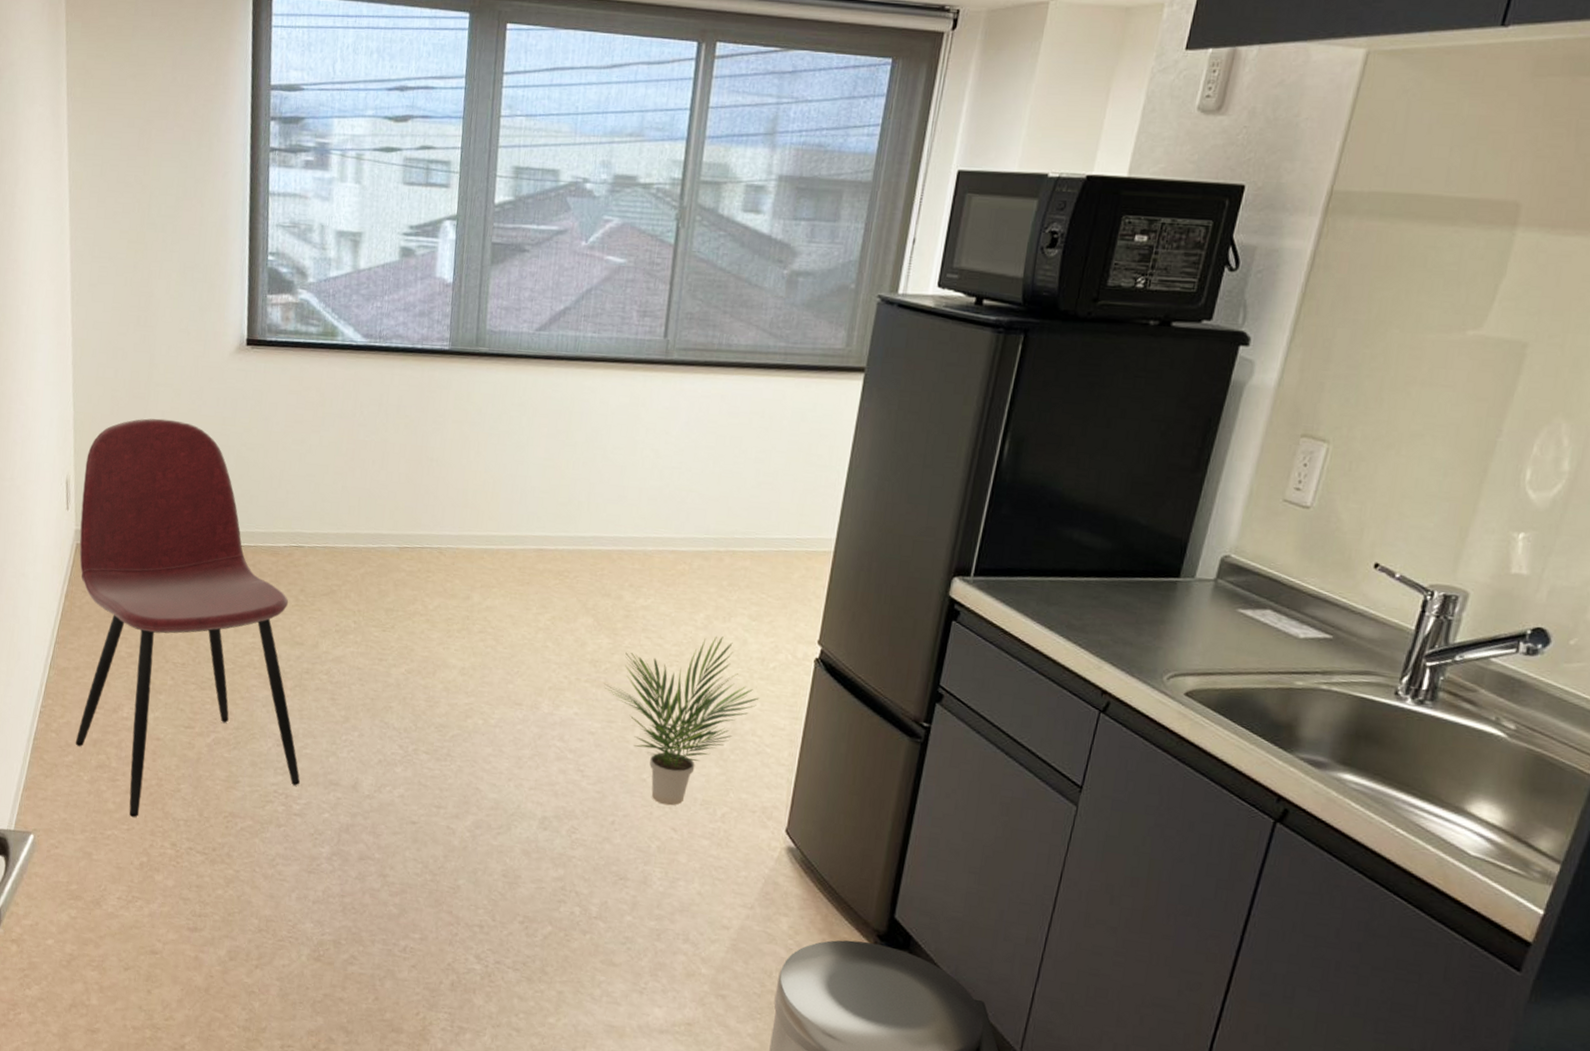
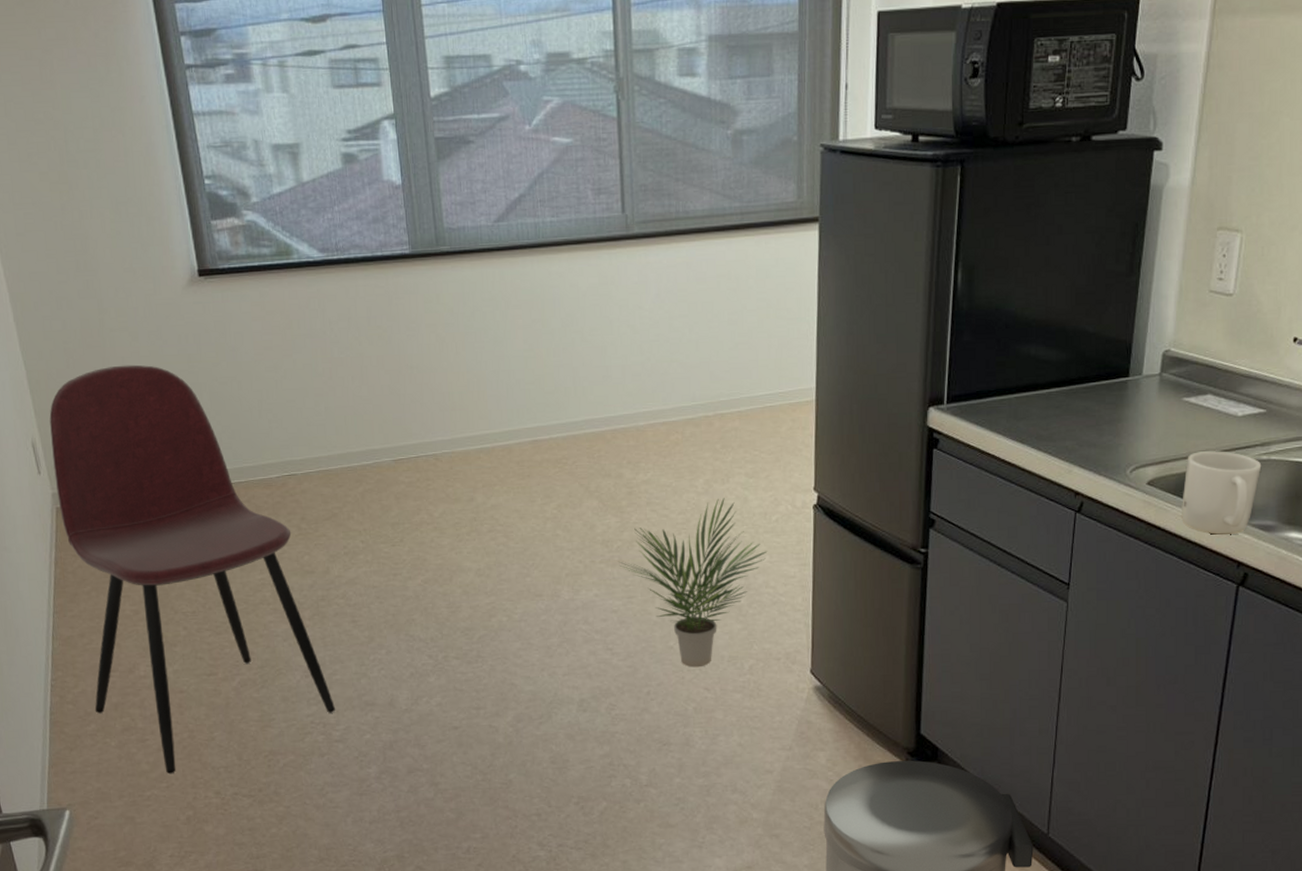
mug: none [1219,669,1320,765] -> present [1182,451,1262,536]

